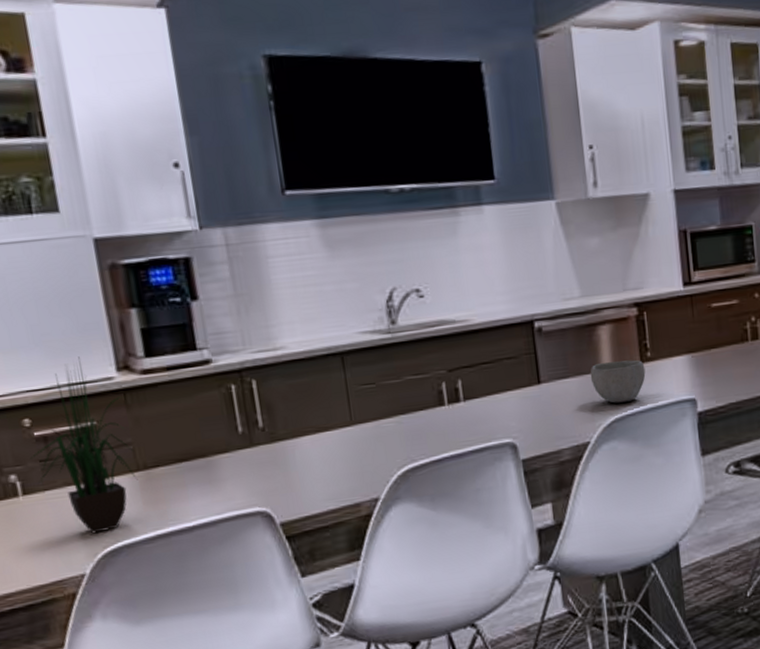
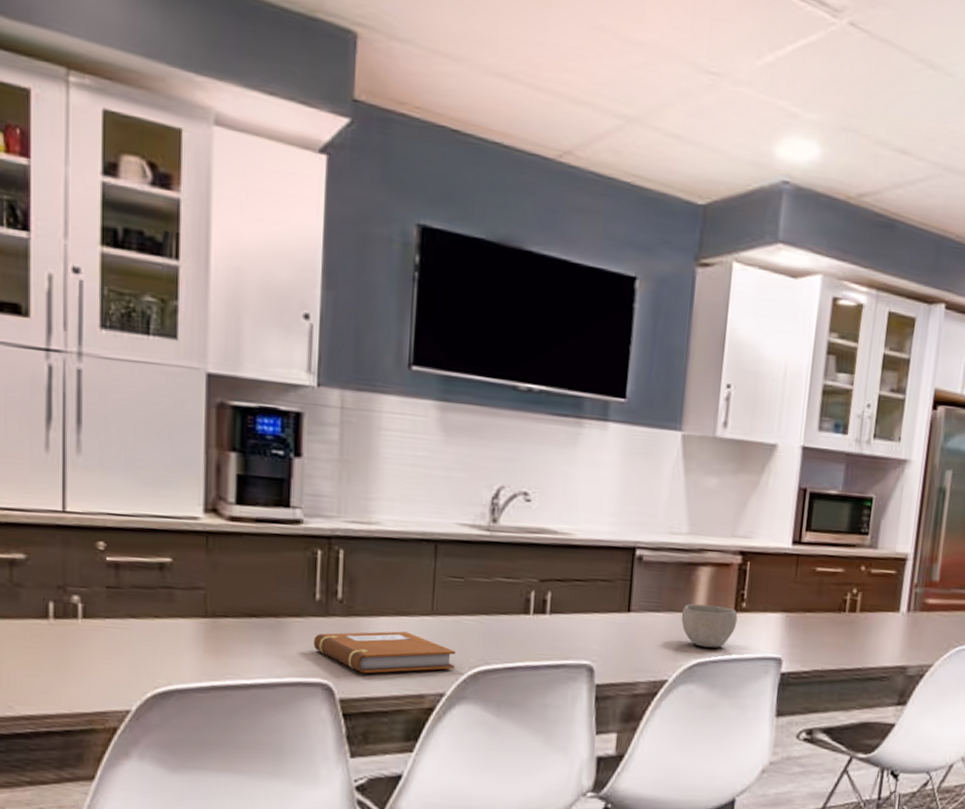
potted plant: present [29,356,138,534] -> none [97,489,205,672]
notebook: none [244,446,383,495] -> present [313,631,455,674]

